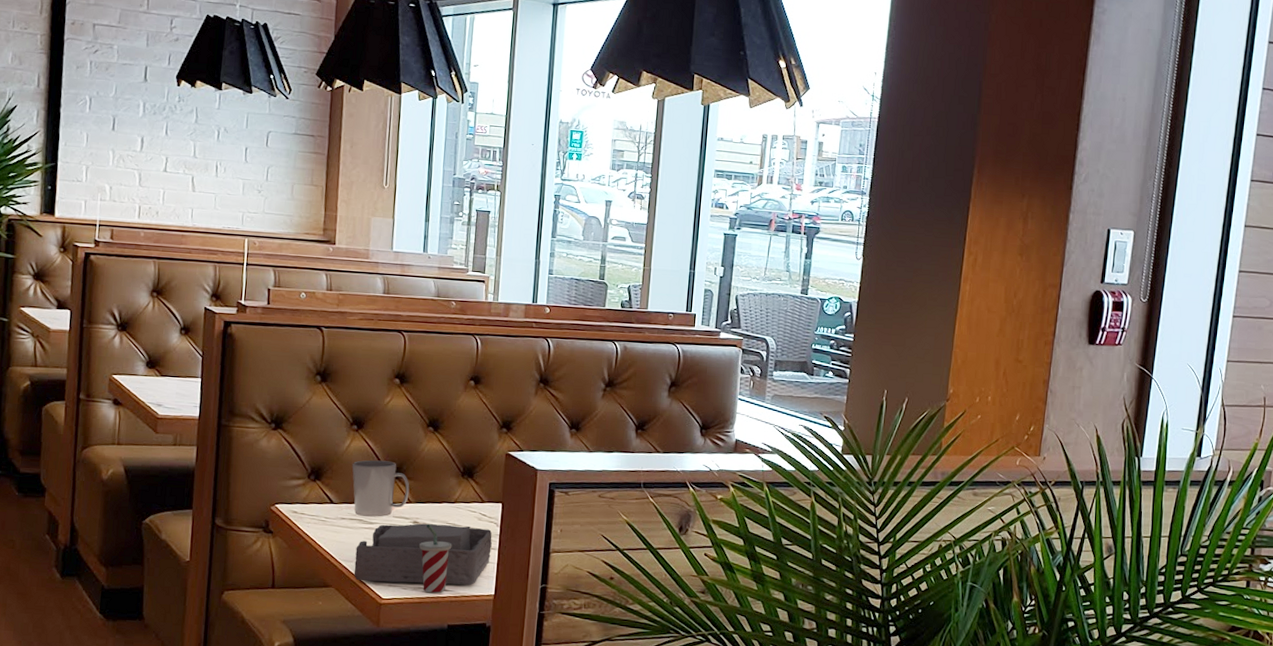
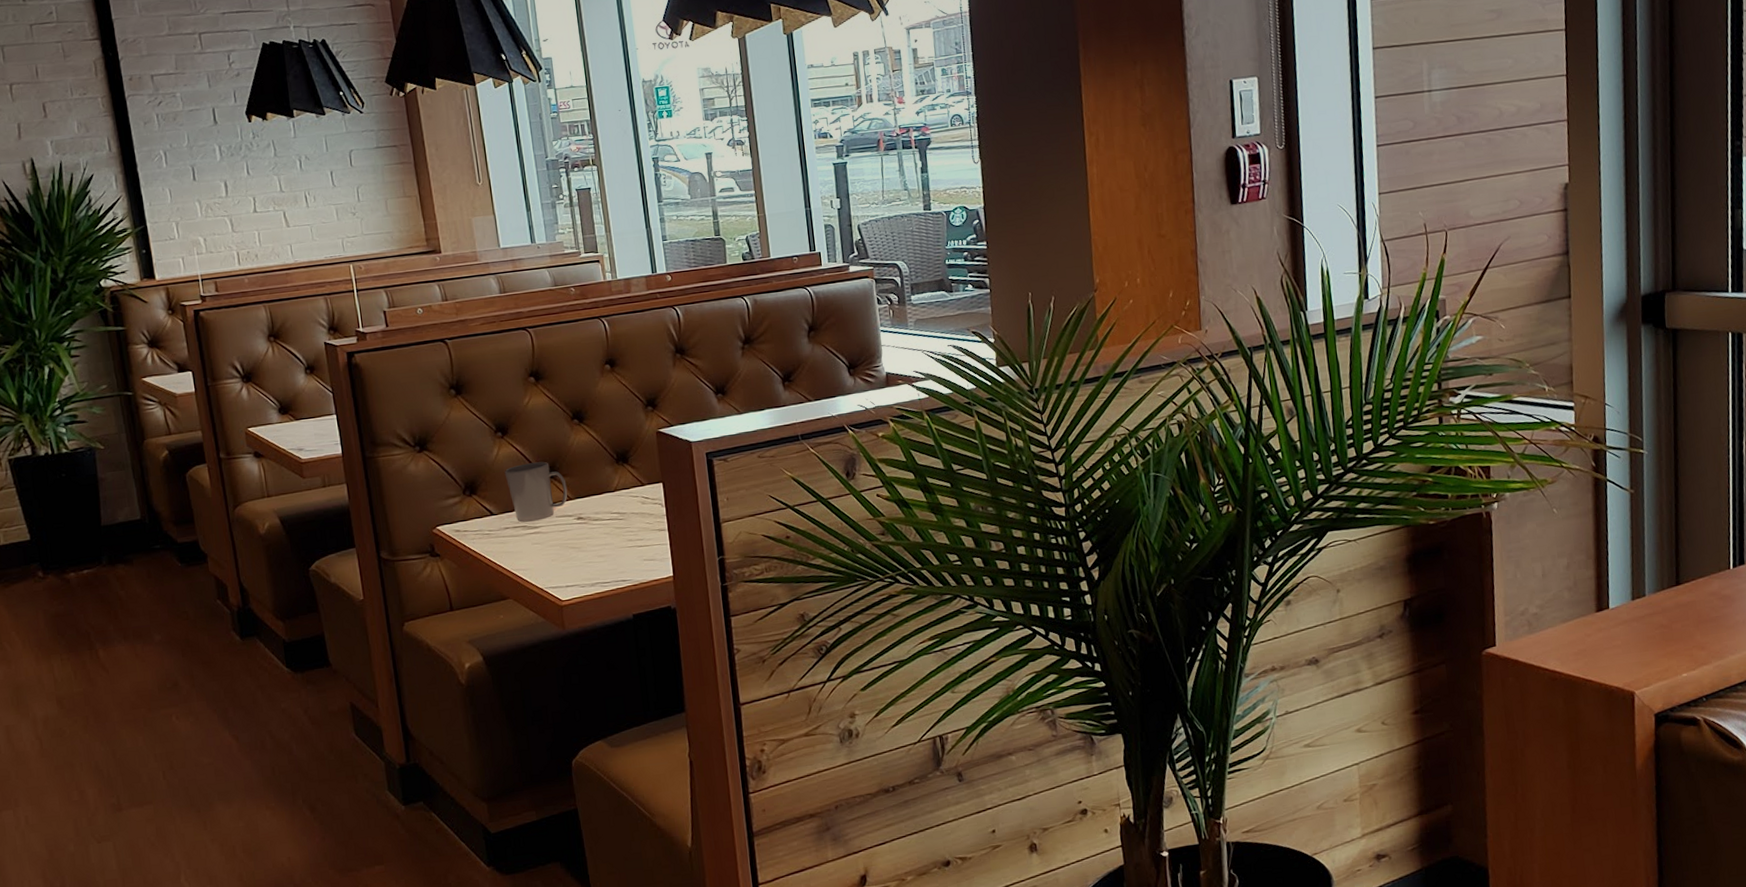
napkin holder: present [353,523,492,586] -> none [525,511,662,588]
beverage cup: present [418,524,452,593] -> none [587,517,623,586]

